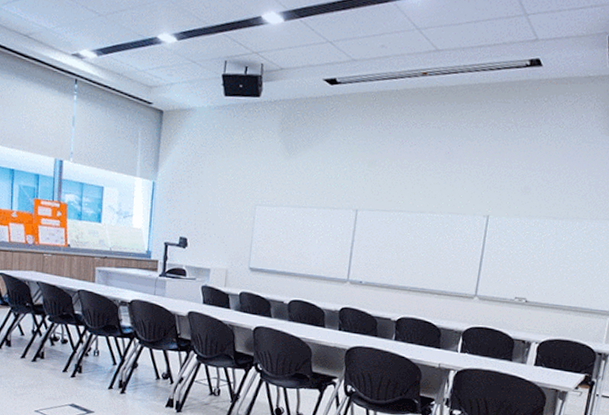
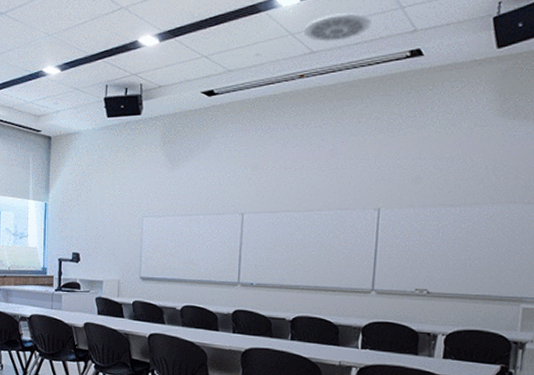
ceiling vent: none [430,13,496,42] -> present [303,13,371,42]

